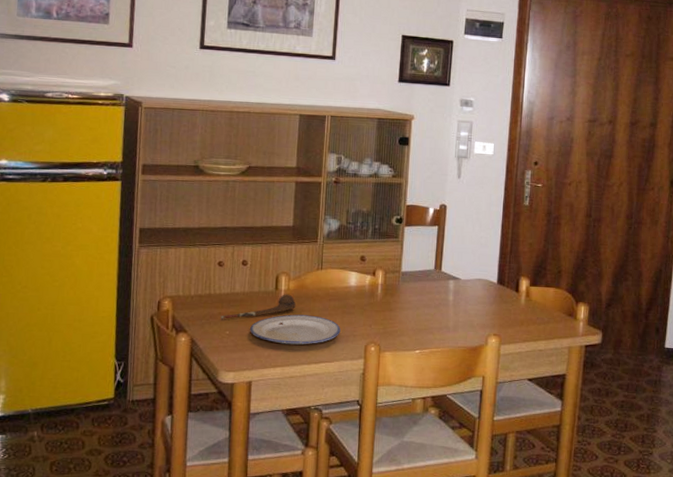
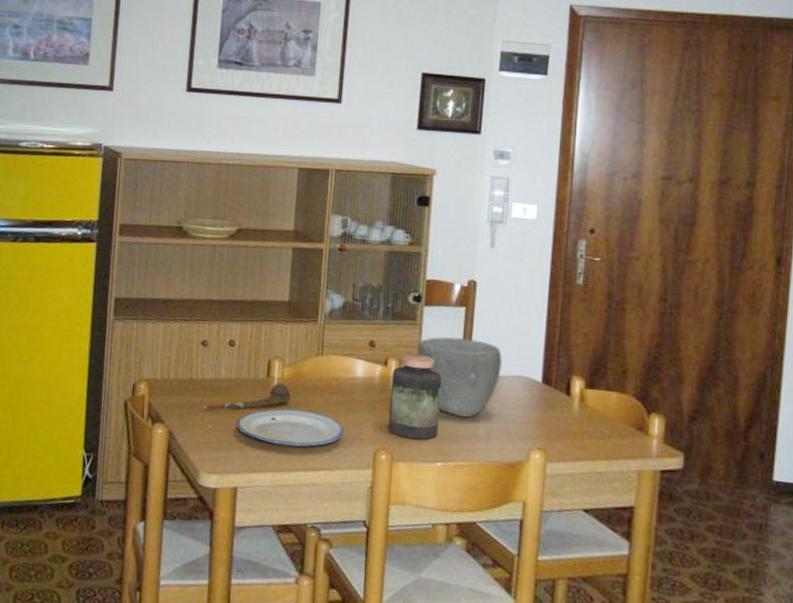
jar: none [376,266,419,333] -> present [388,355,442,440]
bowl: none [399,251,467,314] -> present [417,337,502,418]

